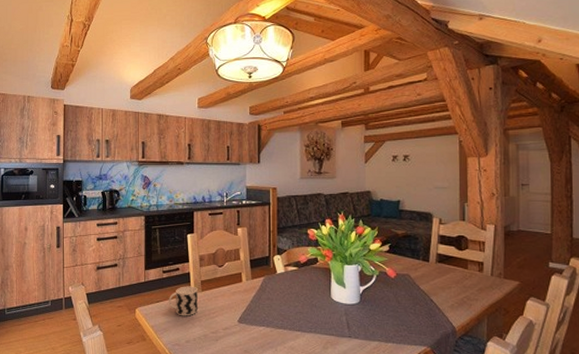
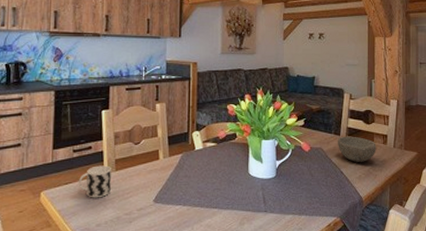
bowl: none [425,263,471,290] -> present [337,136,376,162]

